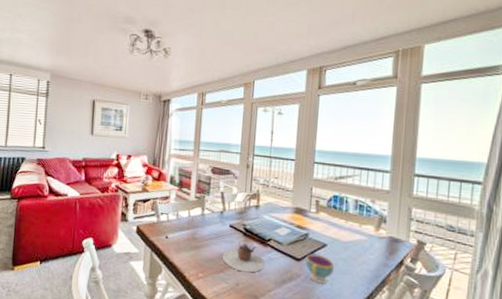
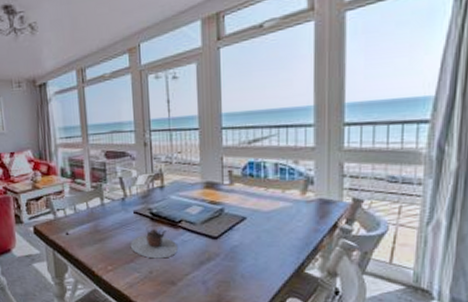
teacup: present [305,253,335,284] -> none [223,229,258,260]

